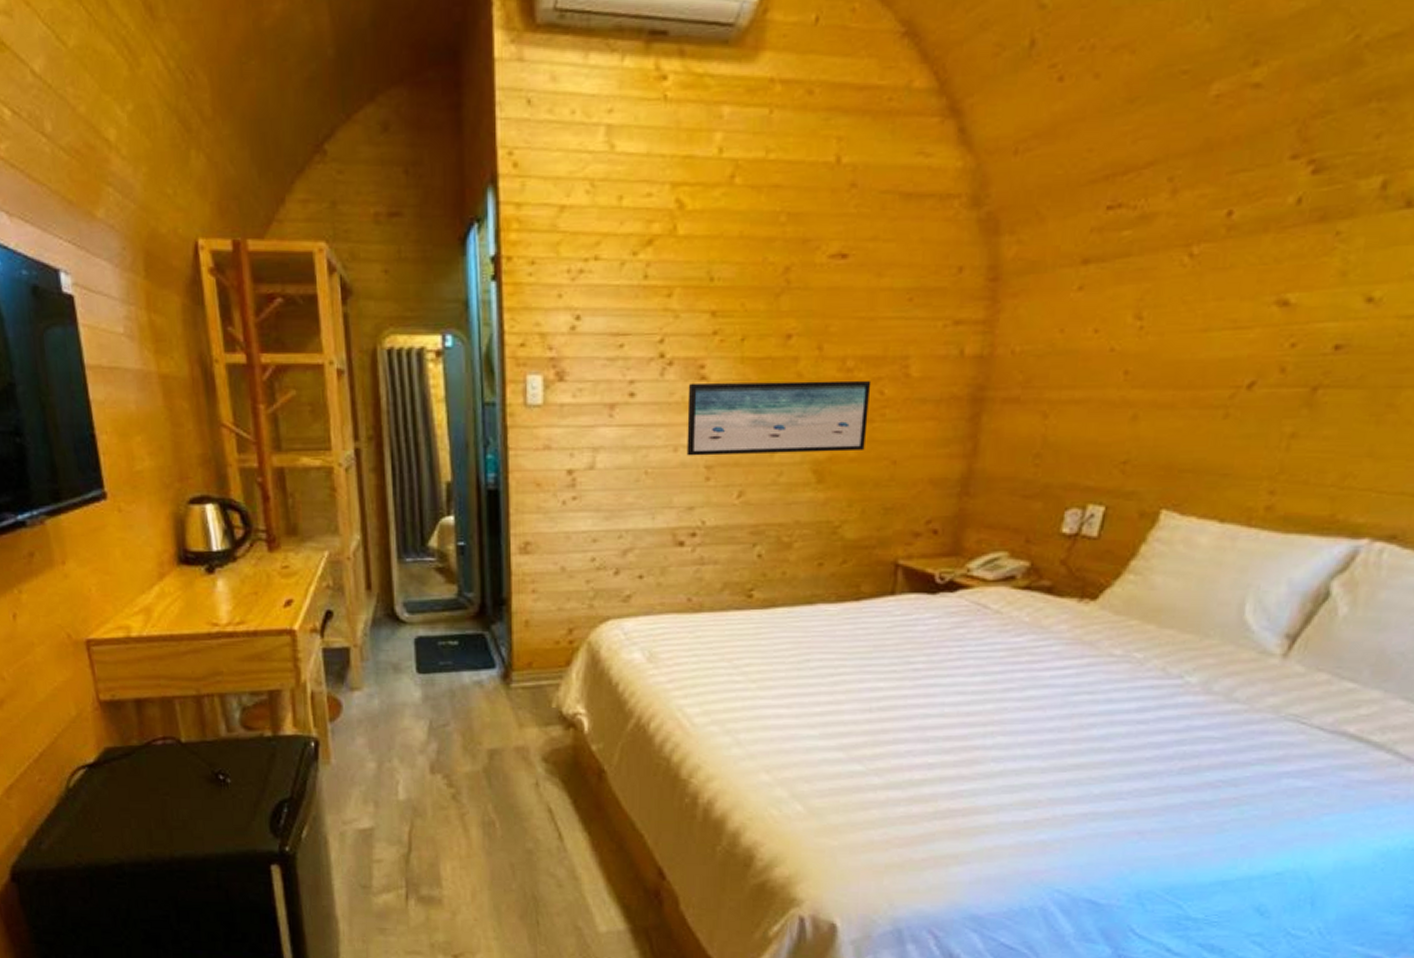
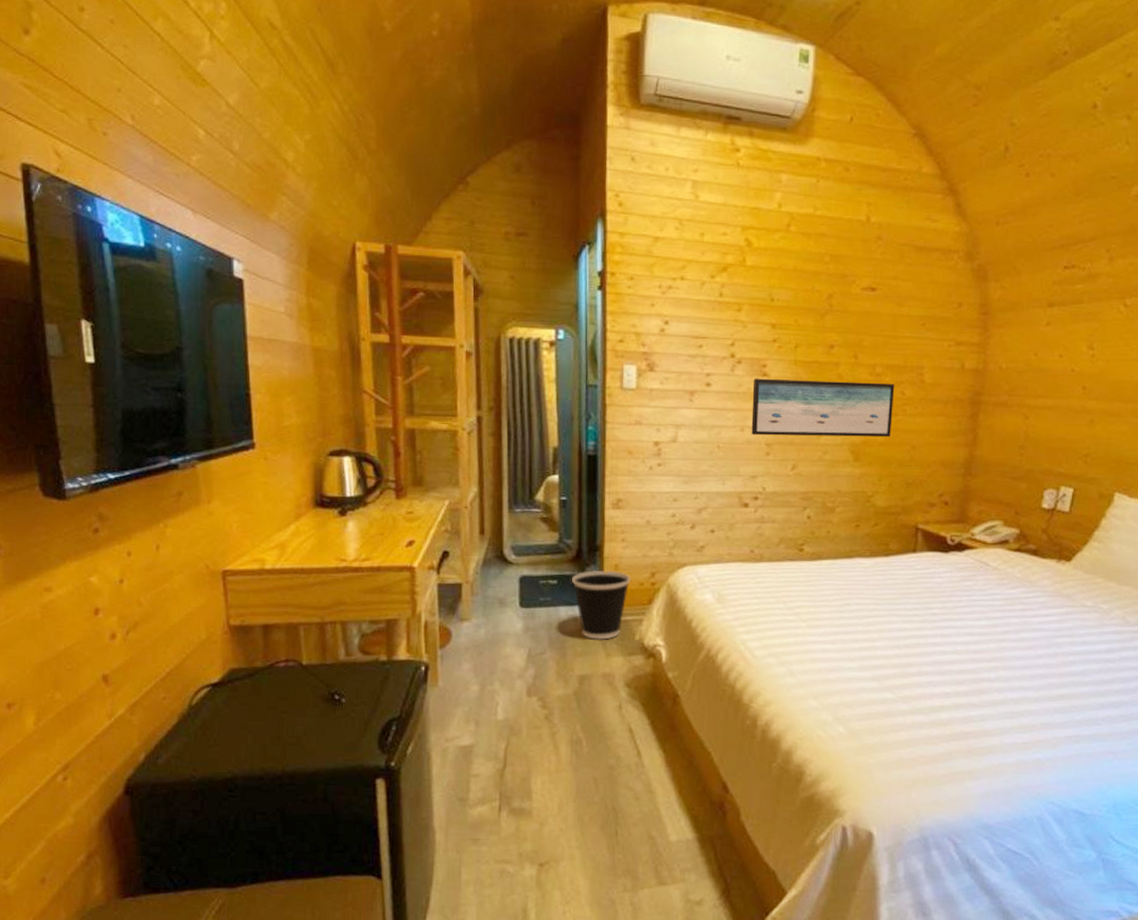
wastebasket: none [476,628,544,708] -> present [572,570,630,640]

